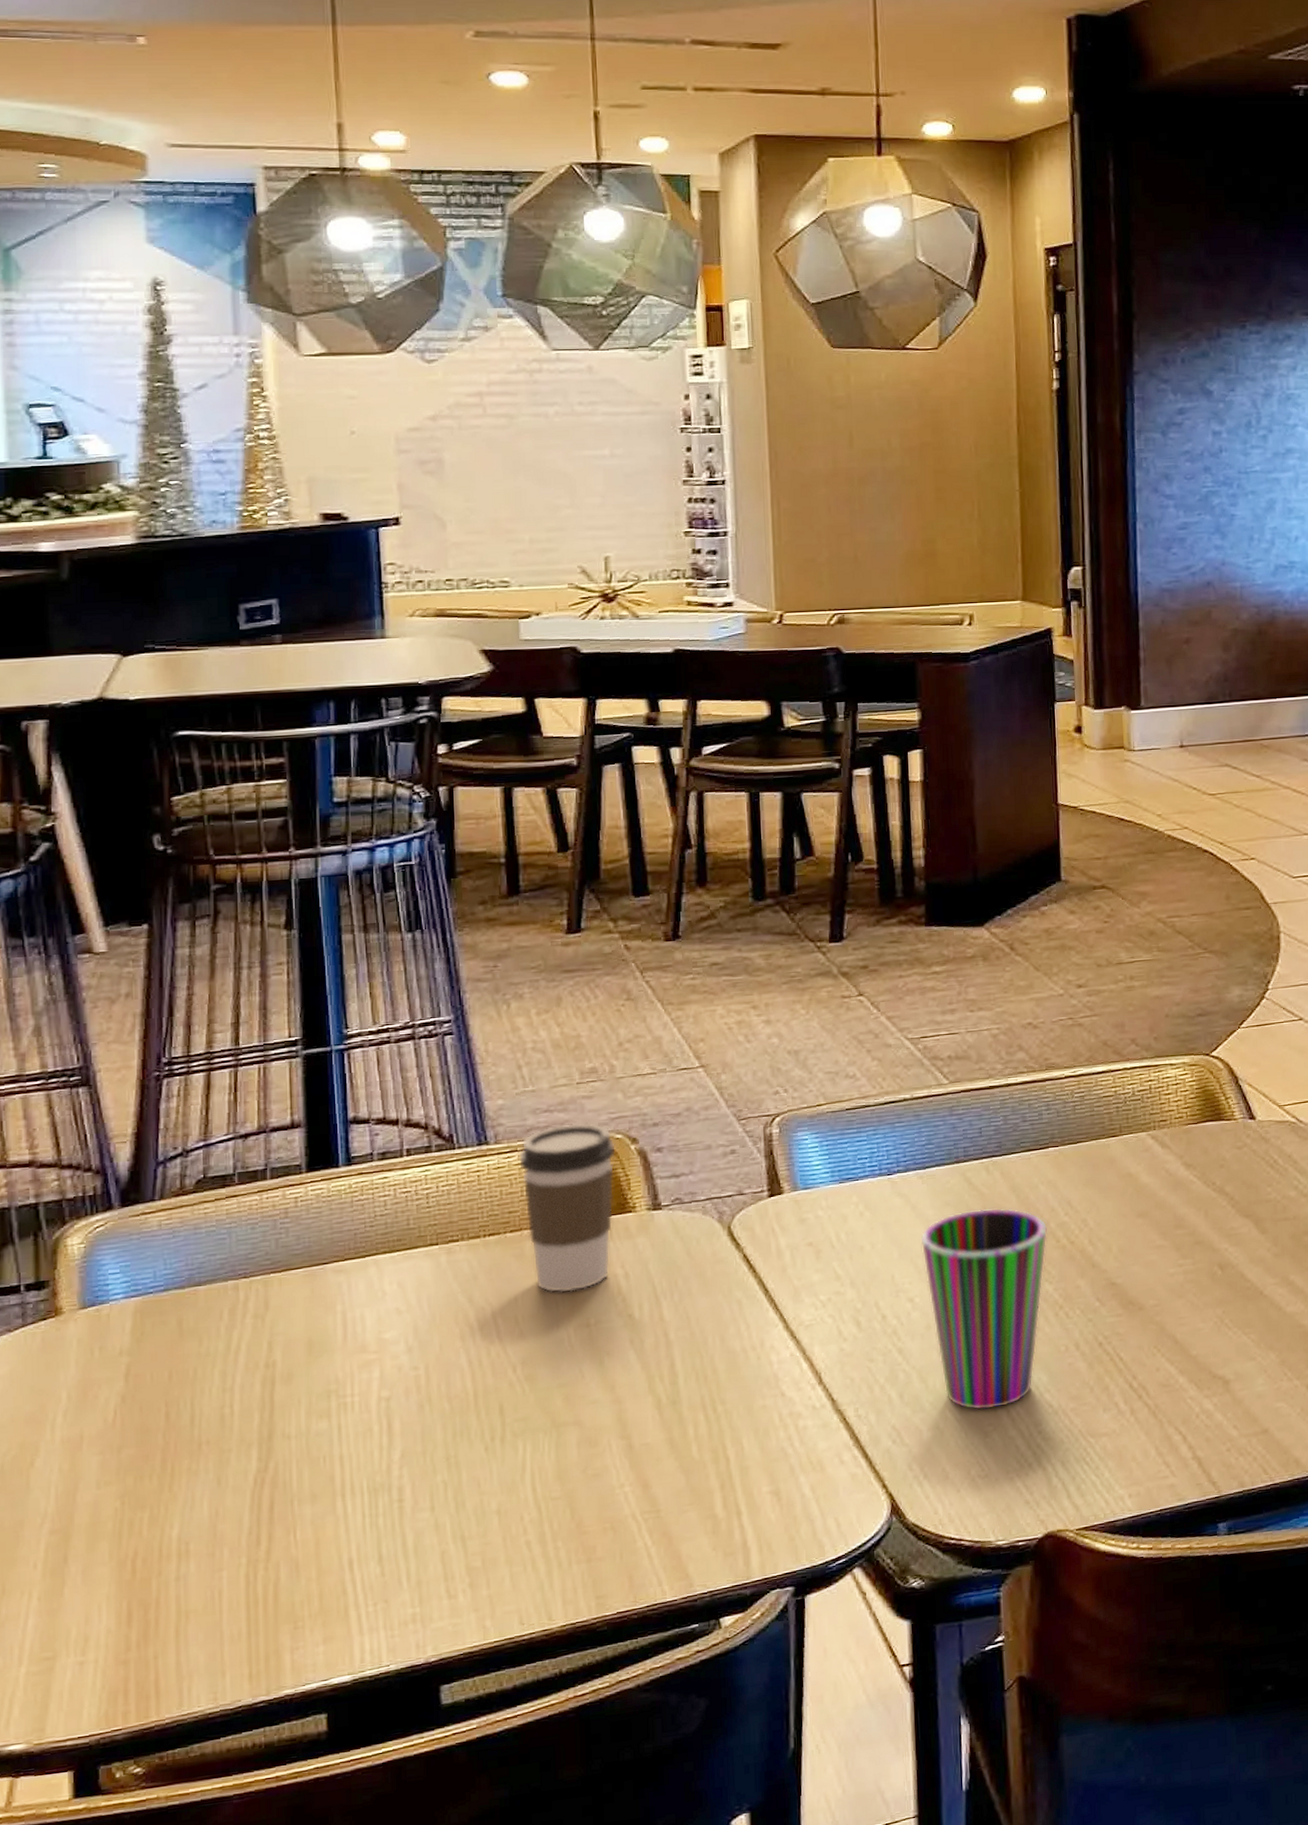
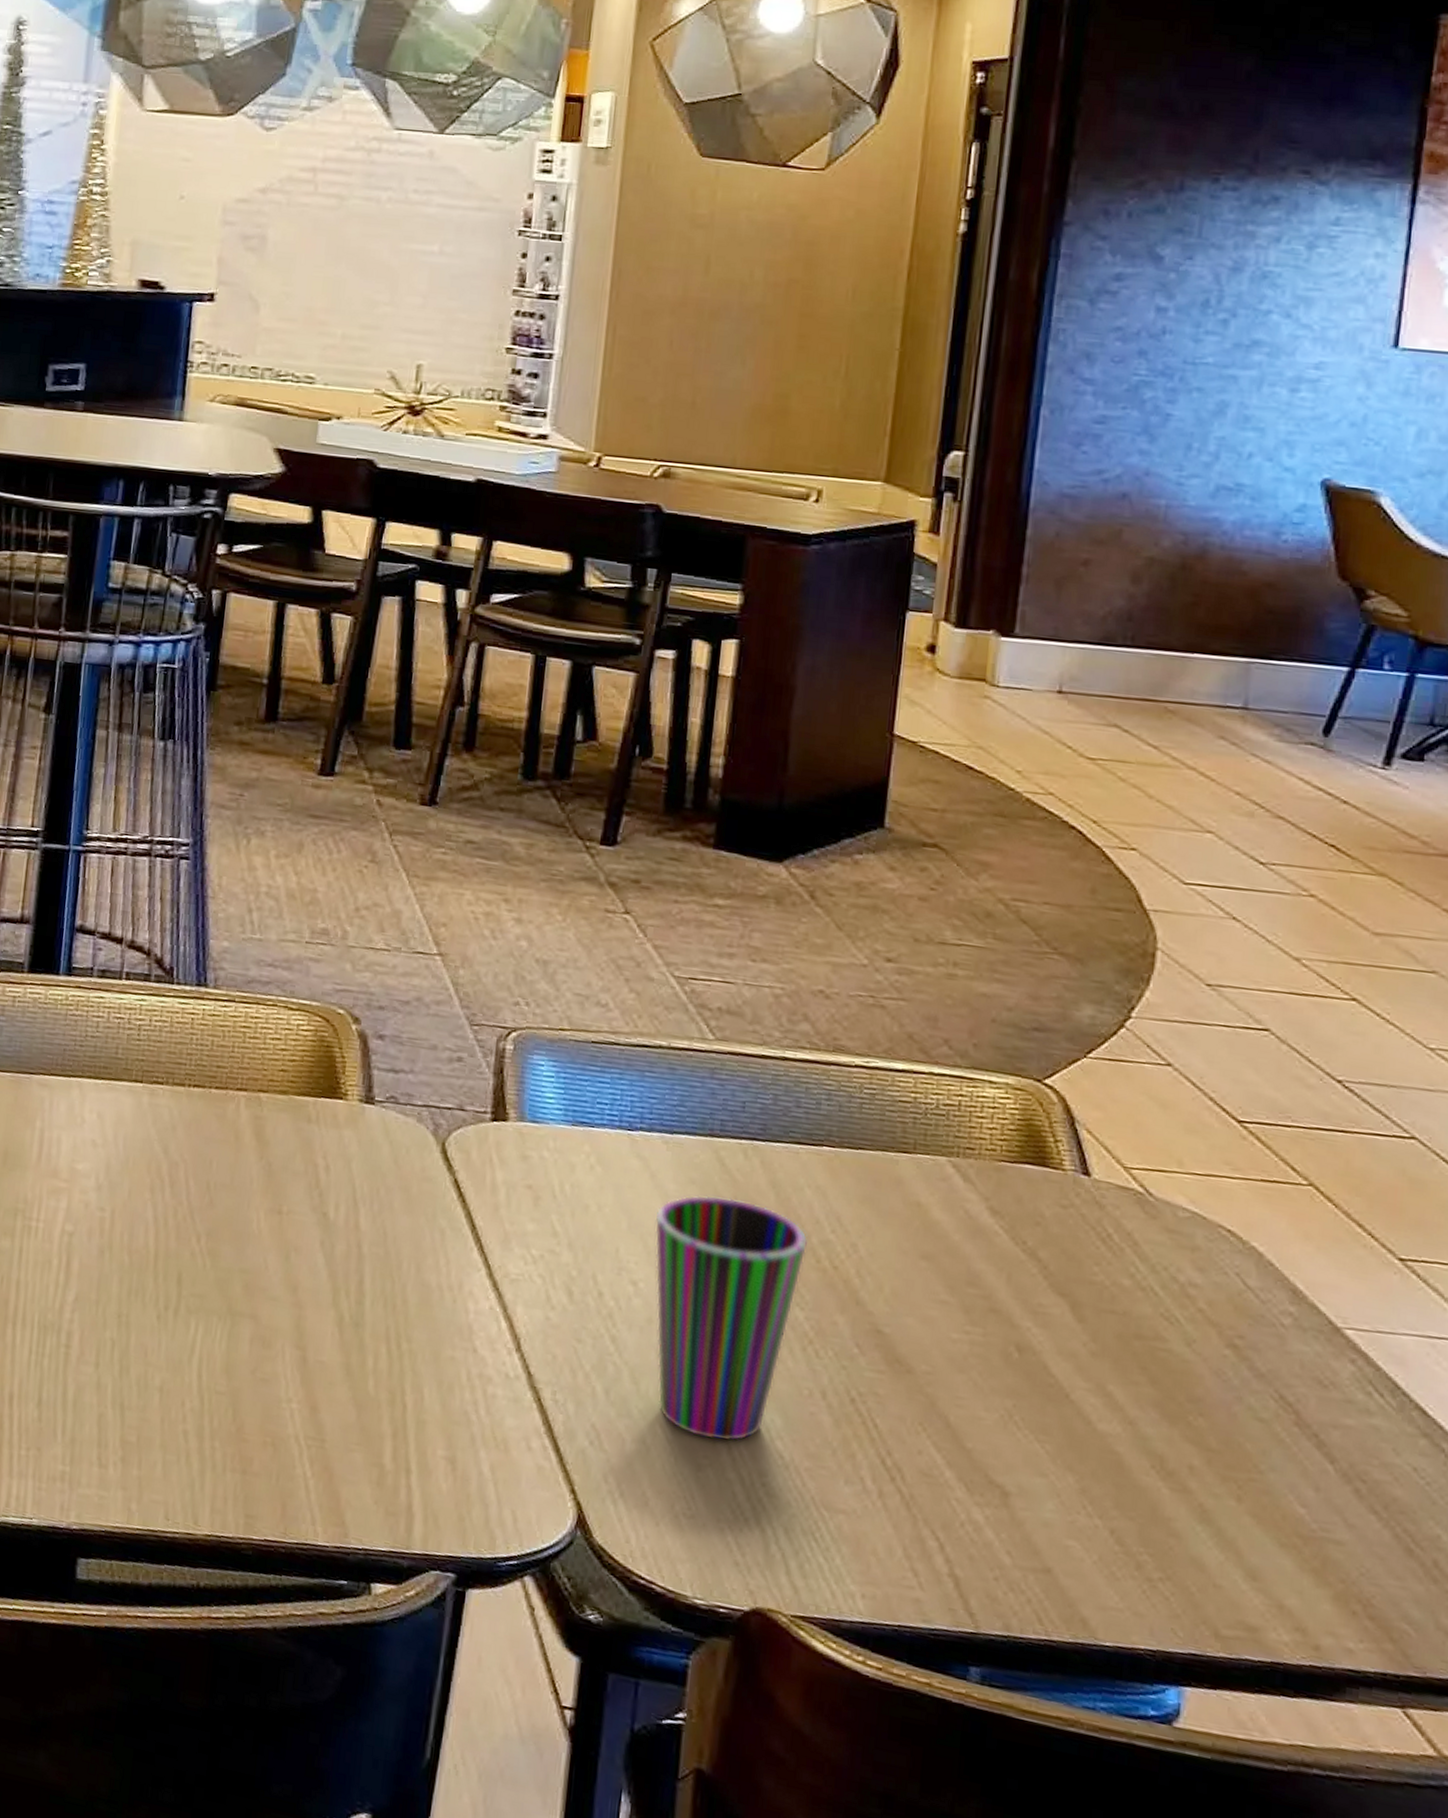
coffee cup: present [518,1122,616,1293] -> none [233,983,336,1172]

